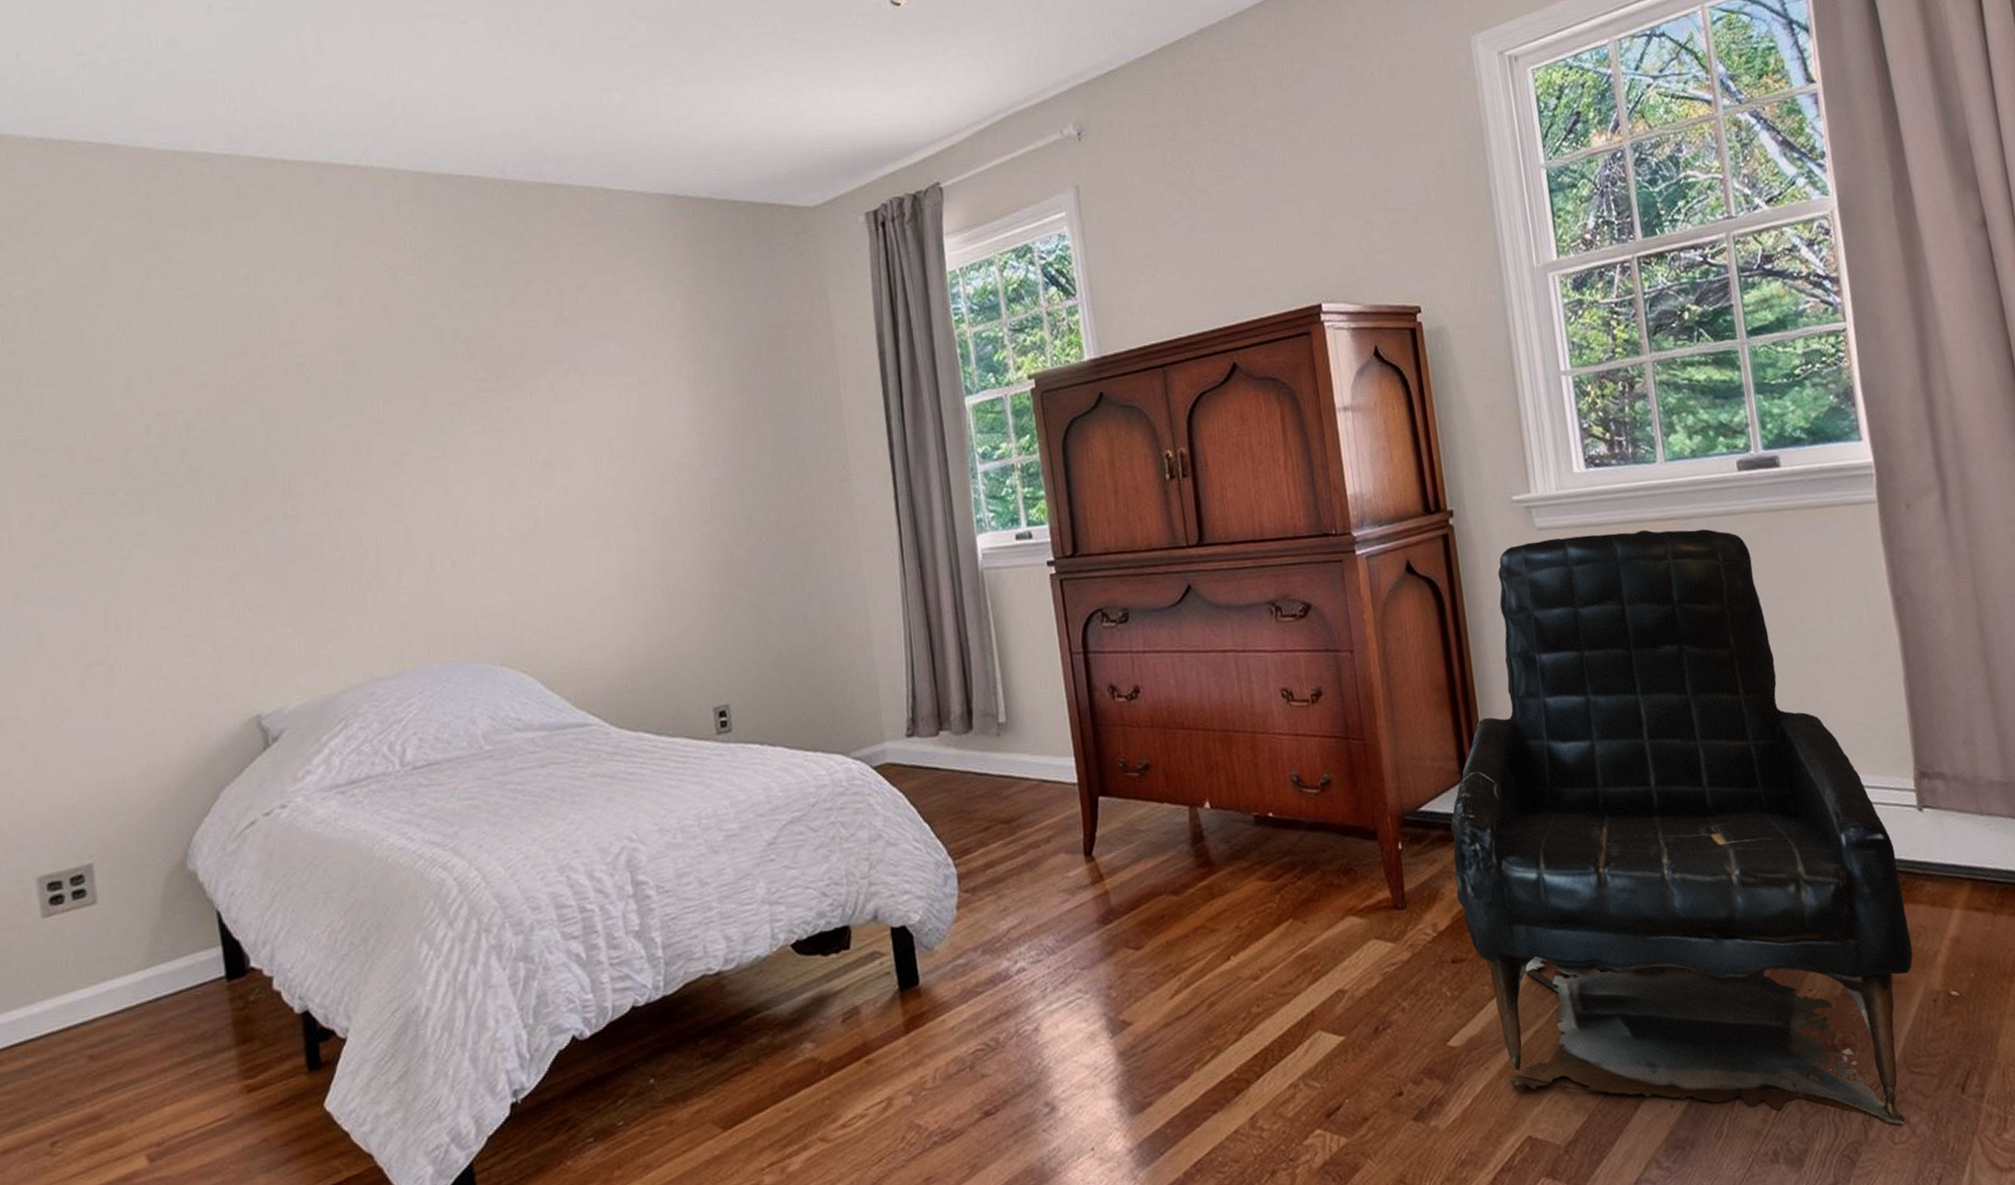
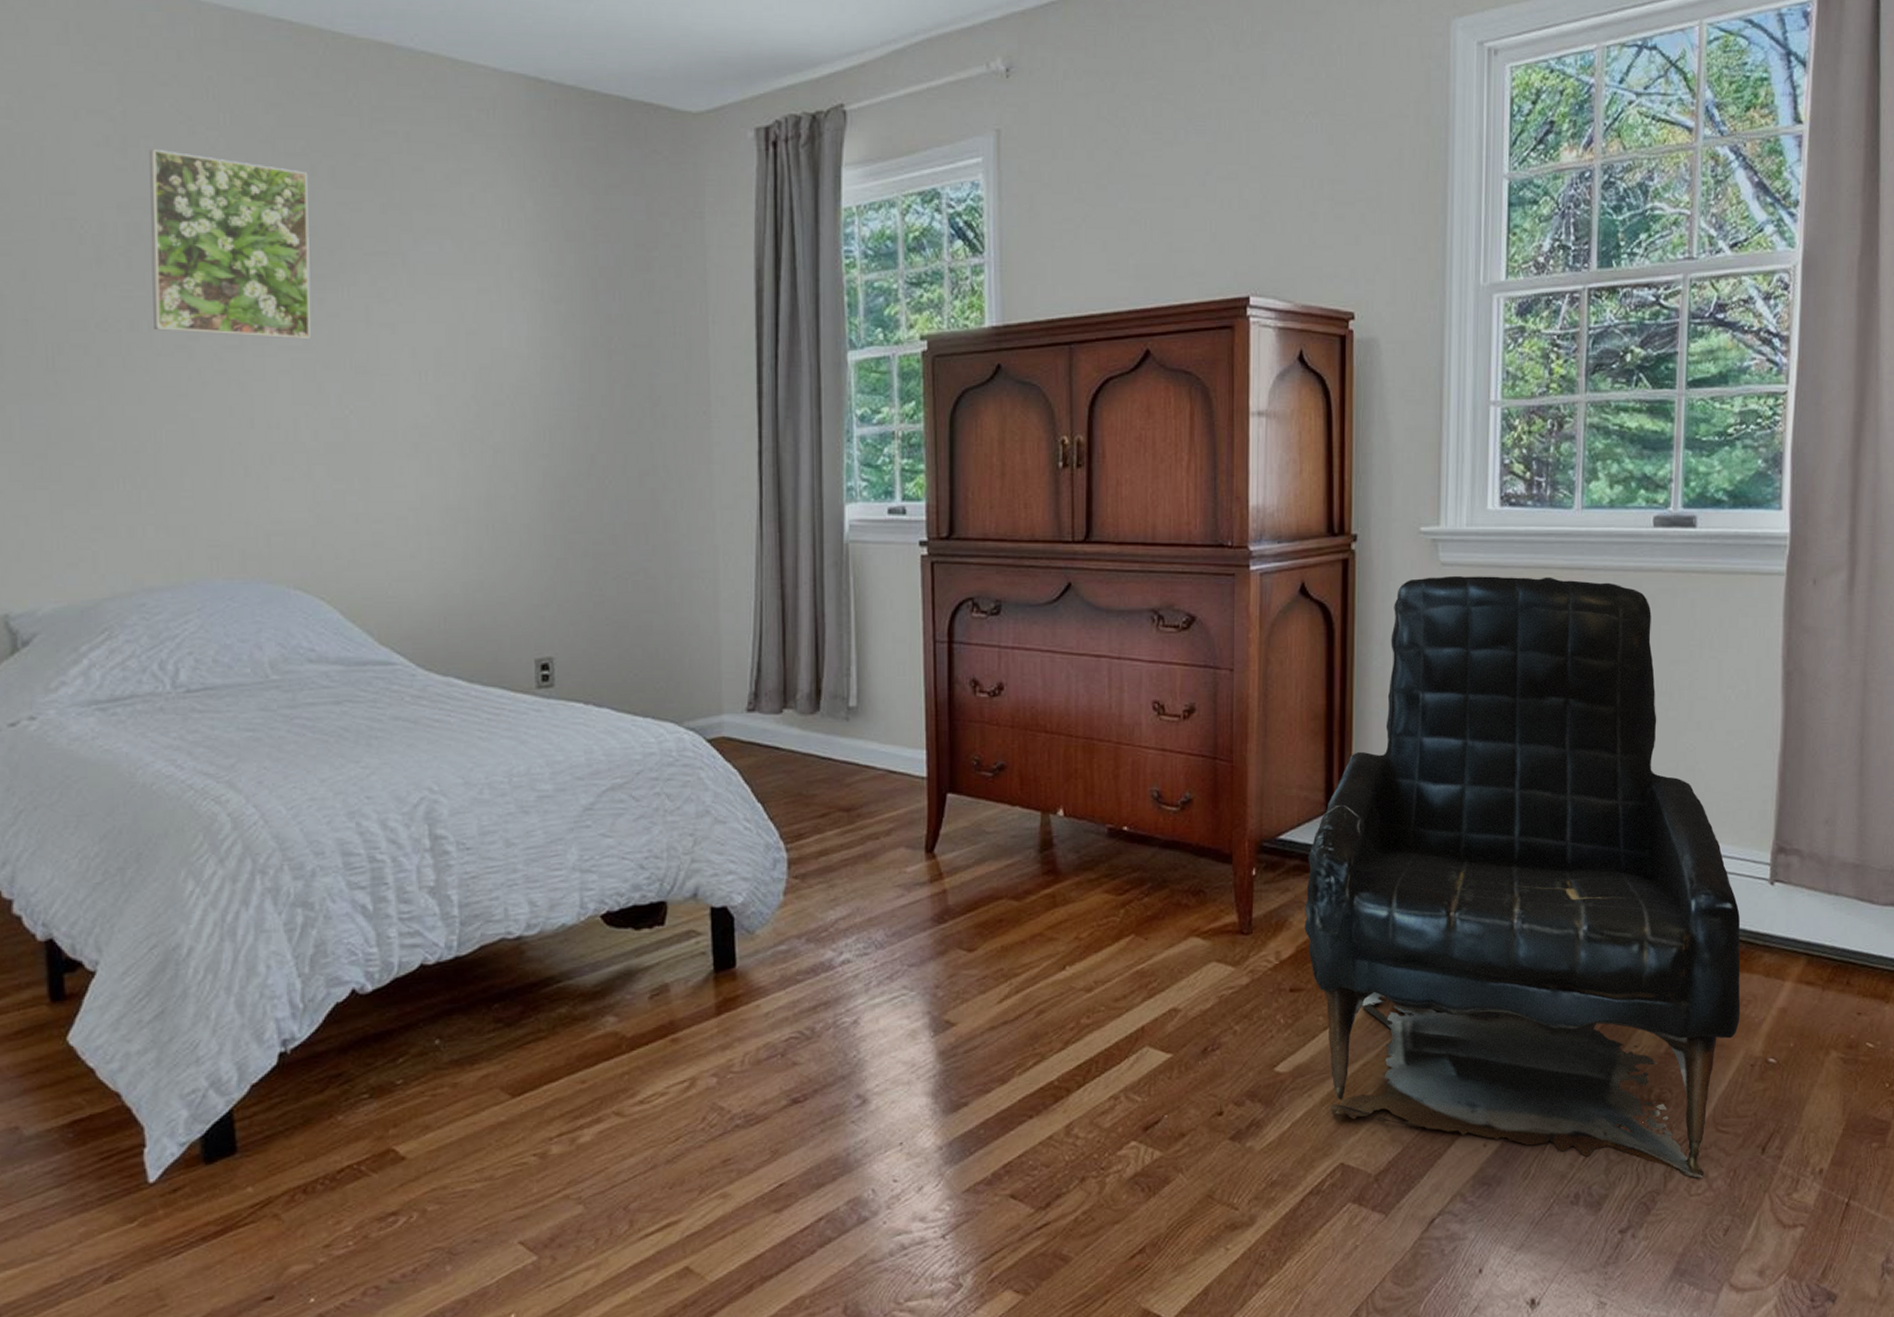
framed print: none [360,296,501,451] -> present [149,148,311,340]

